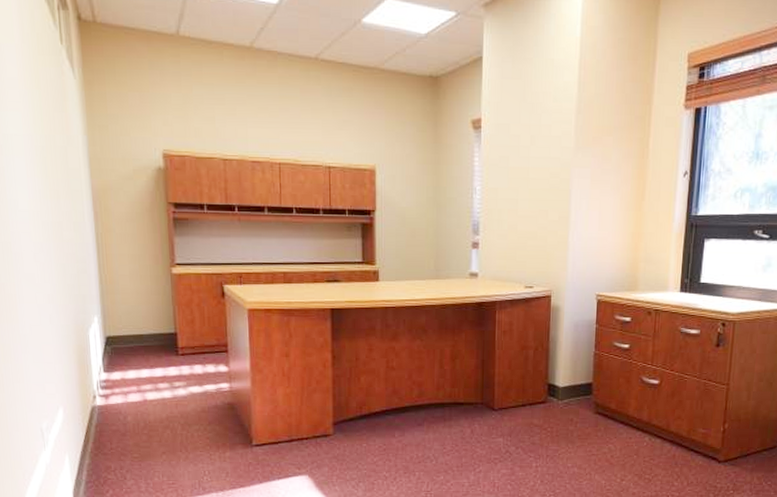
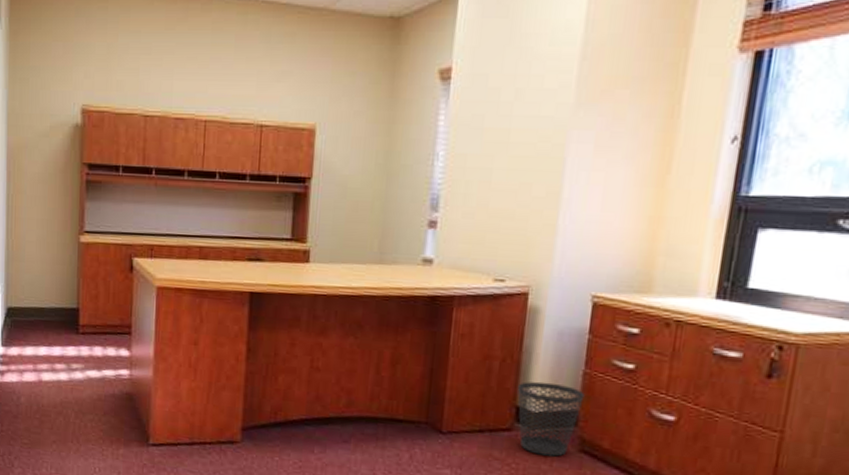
wastebasket: none [547,363,596,419] -> present [517,381,585,457]

